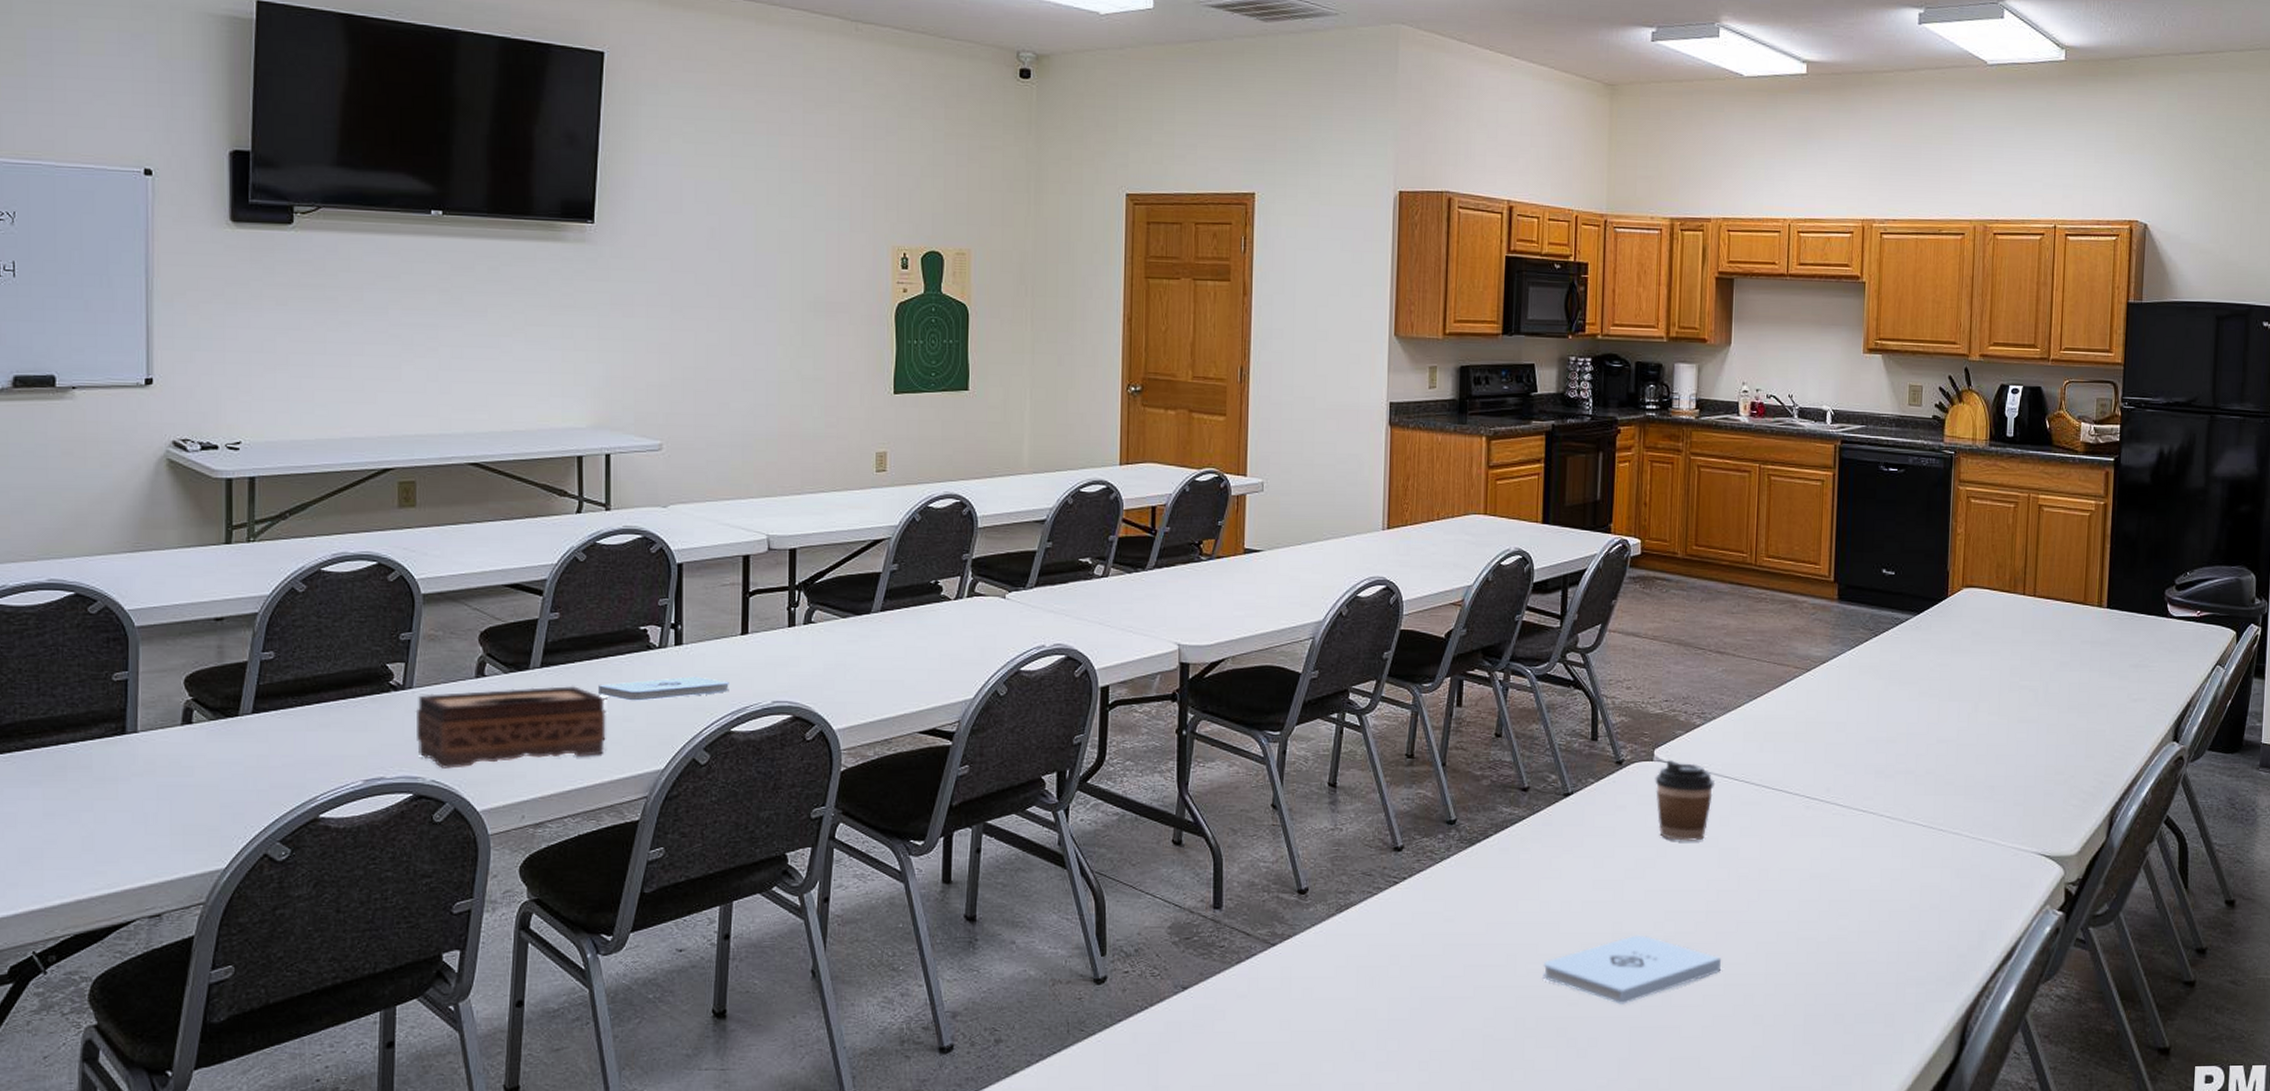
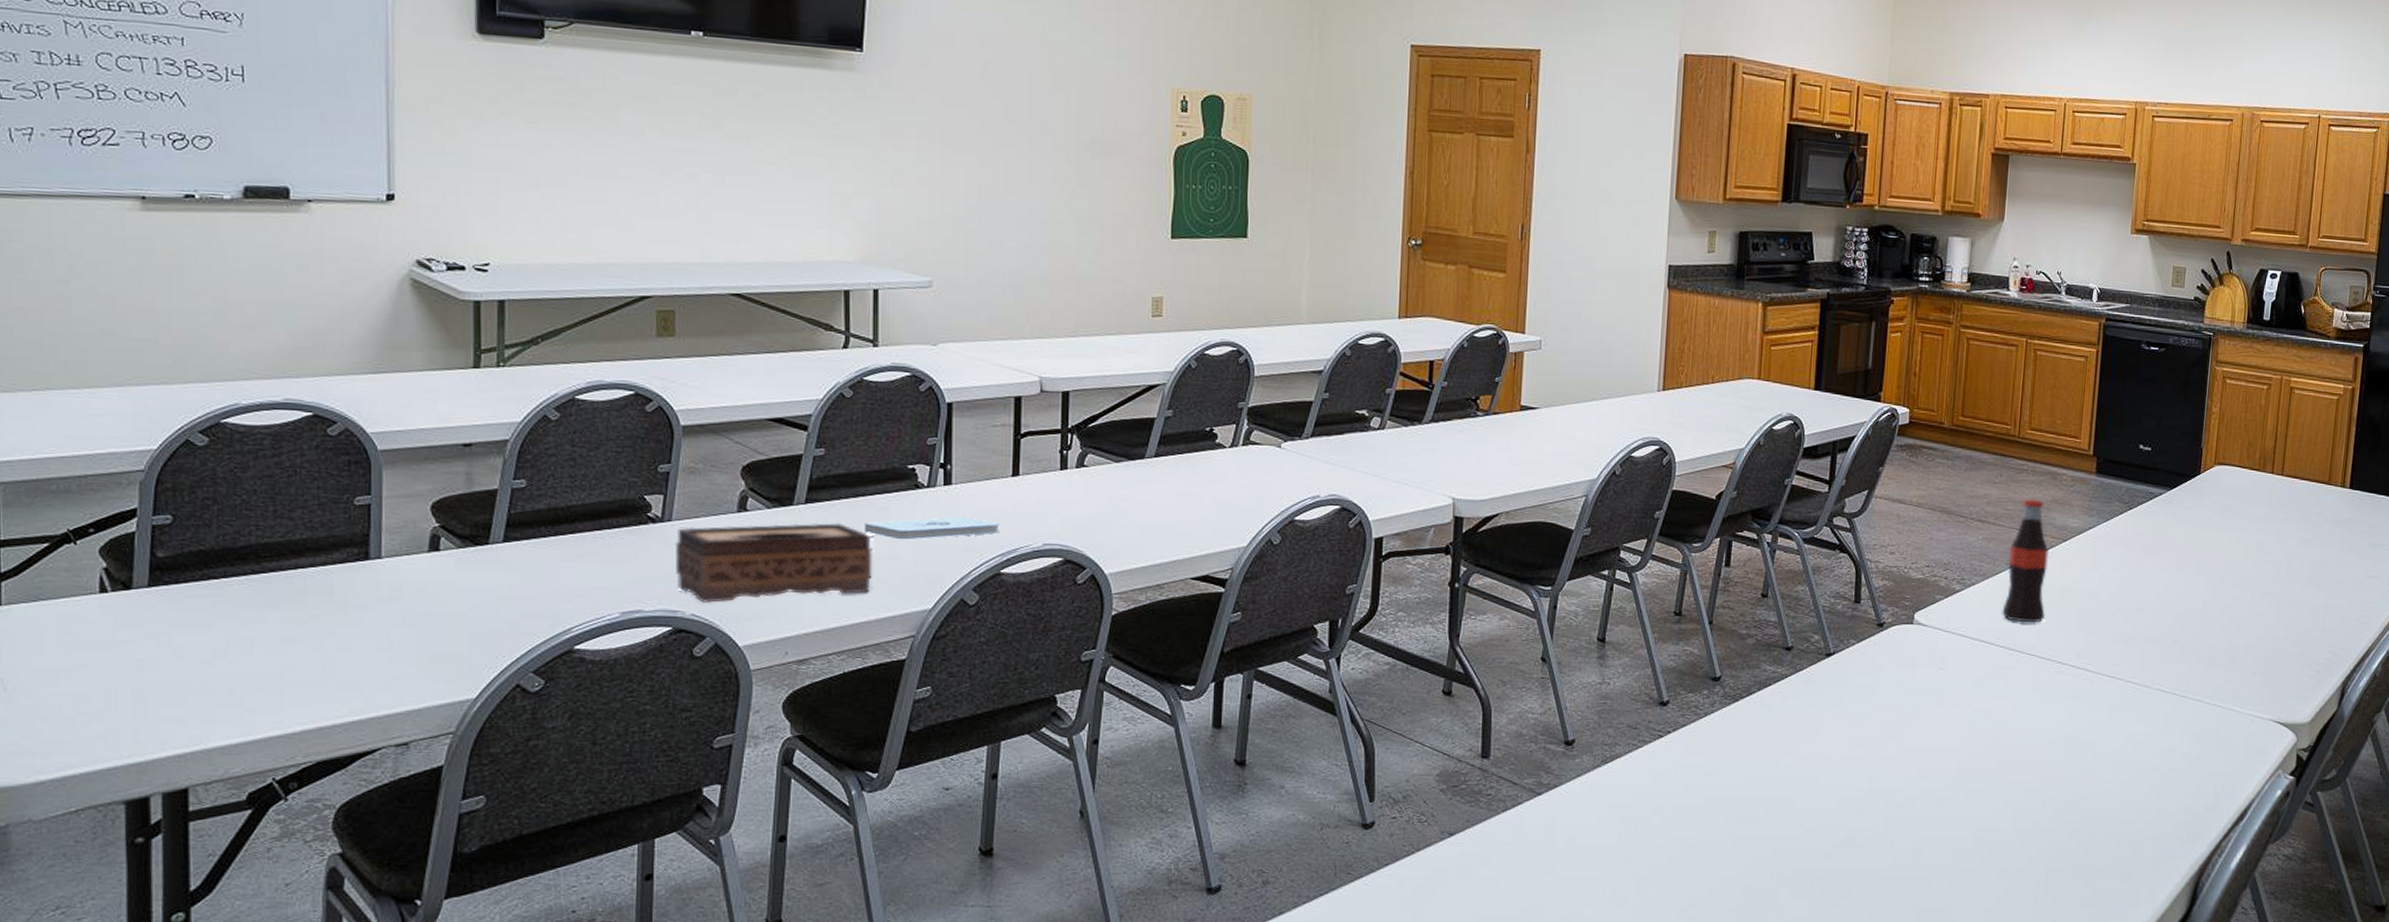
notepad: present [1542,935,1722,1004] -> none [1799,791,1971,857]
coffee cup: present [1655,760,1716,841] -> none [1914,624,1972,702]
bottle: none [1745,628,1792,757] -> present [2002,499,2049,623]

